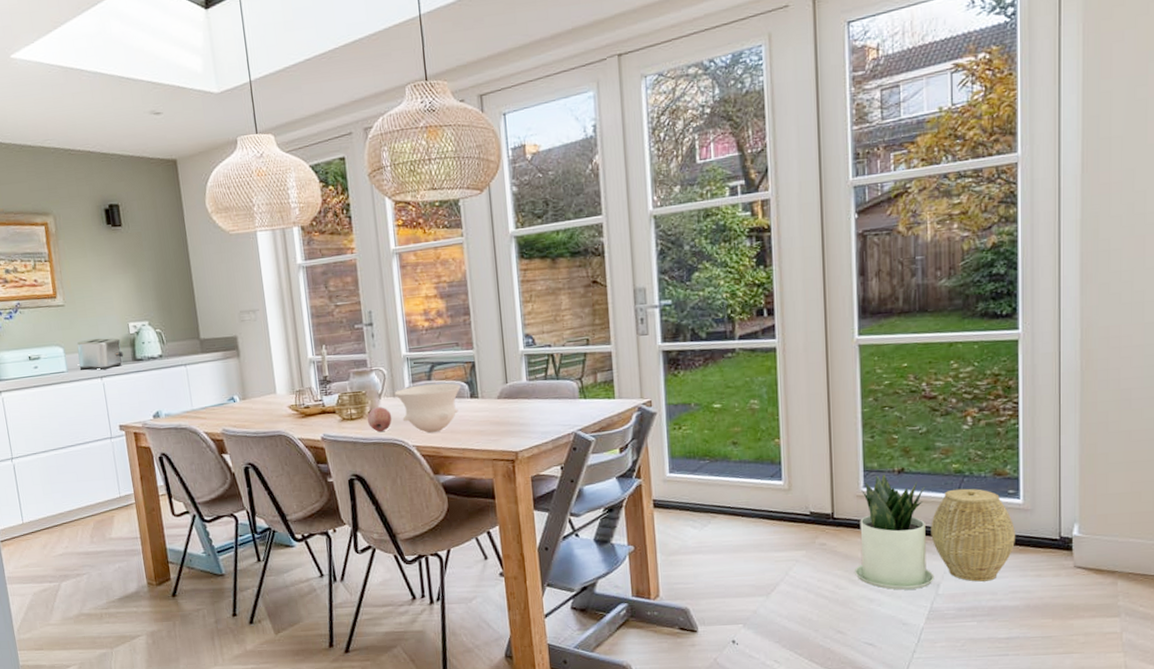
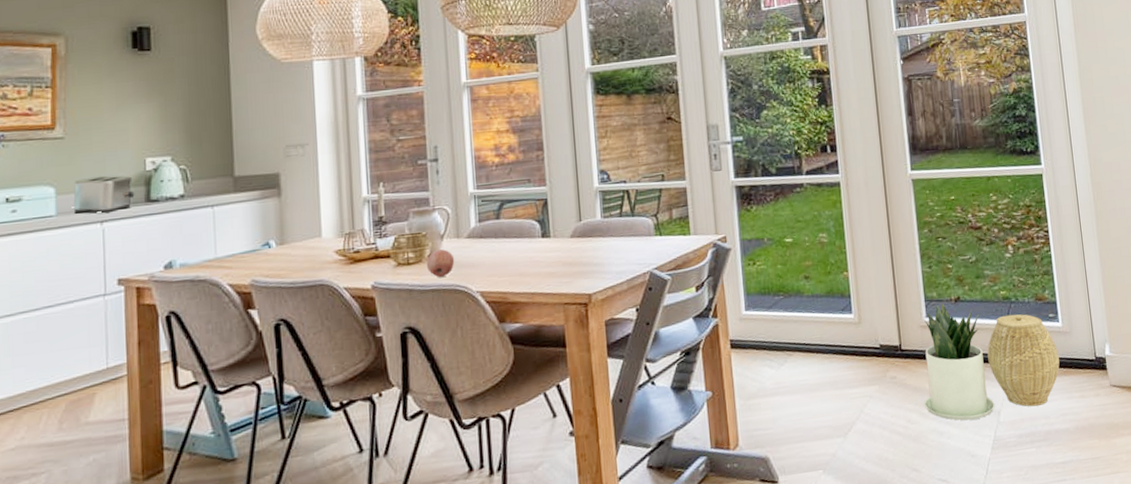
bowl: present [394,383,461,433] -> none [459,221,532,277]

